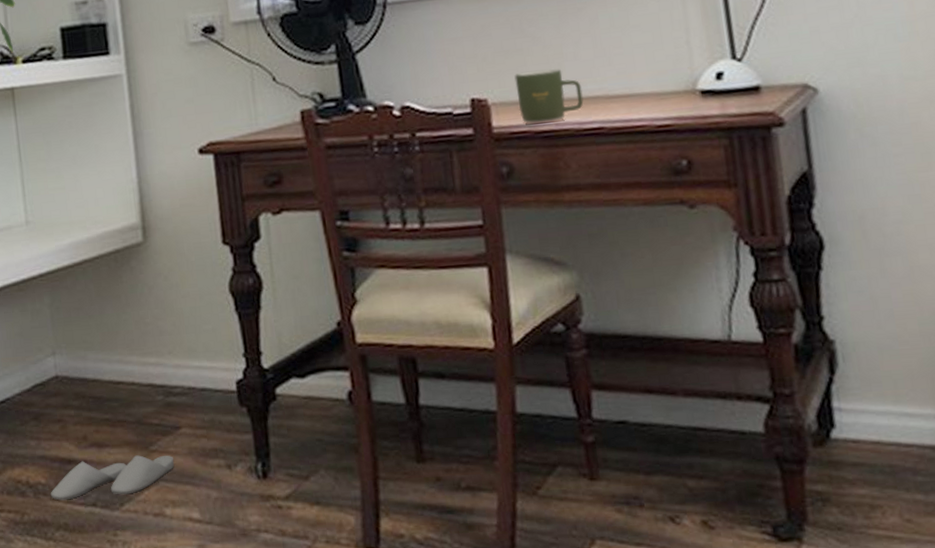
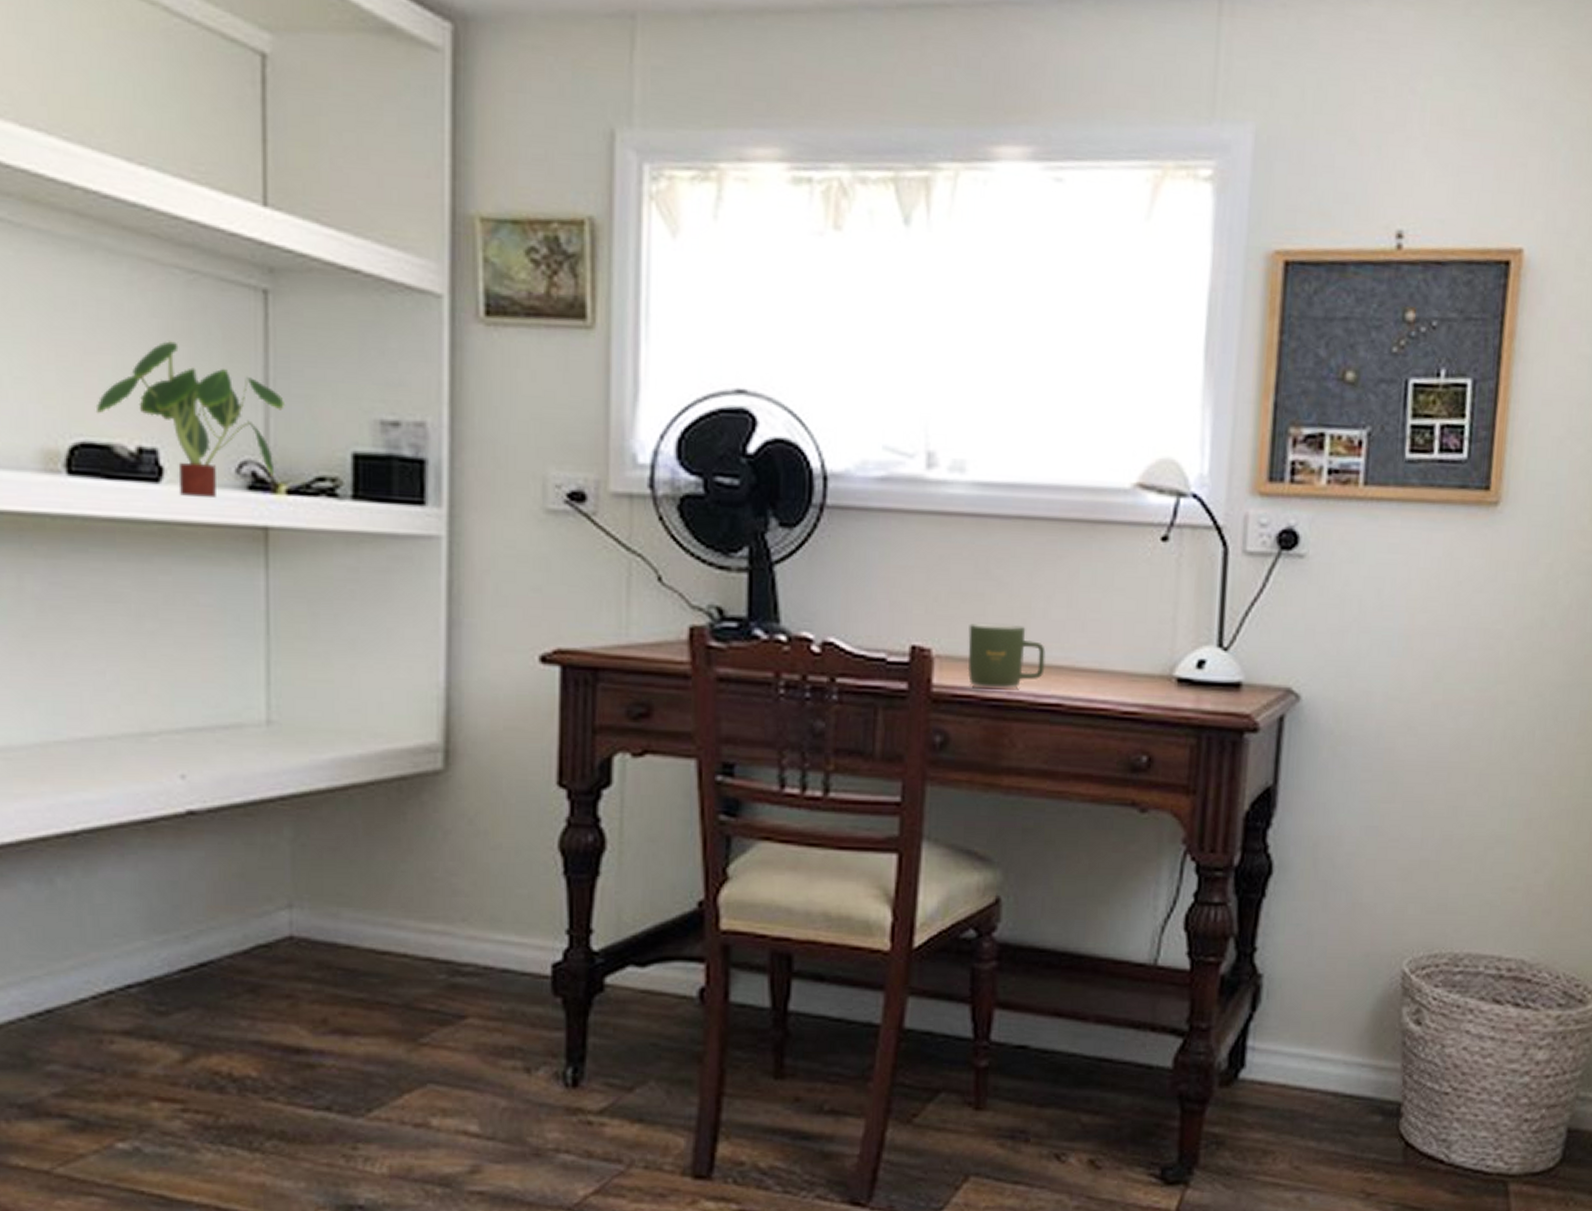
slippers: present [50,455,175,501] -> none [263,1049,452,1101]

